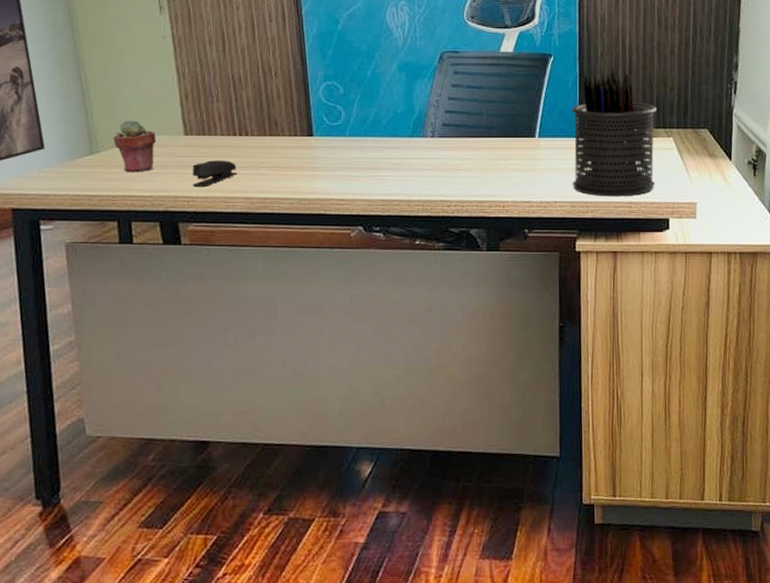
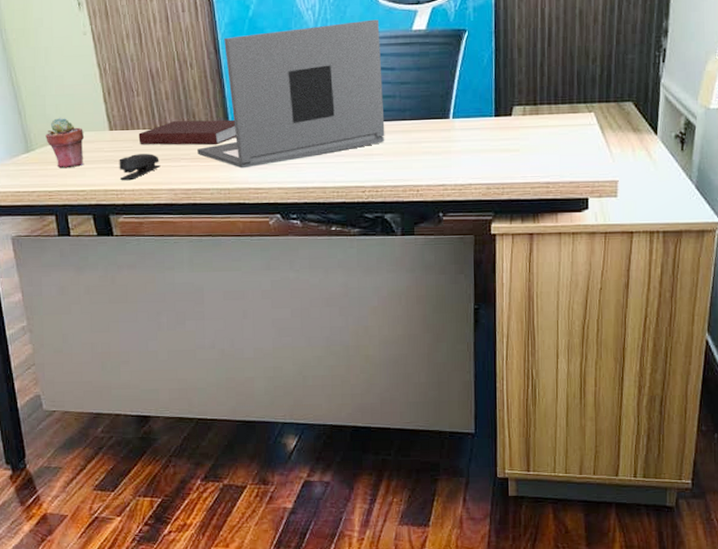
notebook: none [215,129,320,155] -> present [138,119,237,146]
laptop: none [278,40,472,179] -> present [197,19,385,169]
pen holder: present [572,68,657,197] -> none [487,40,577,178]

